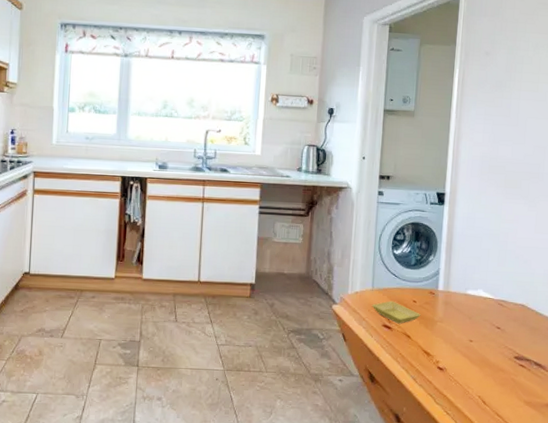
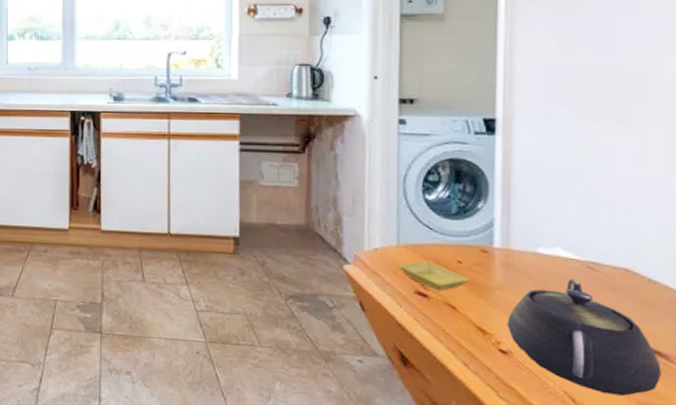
teapot: none [444,313,541,397] -> present [507,279,661,396]

